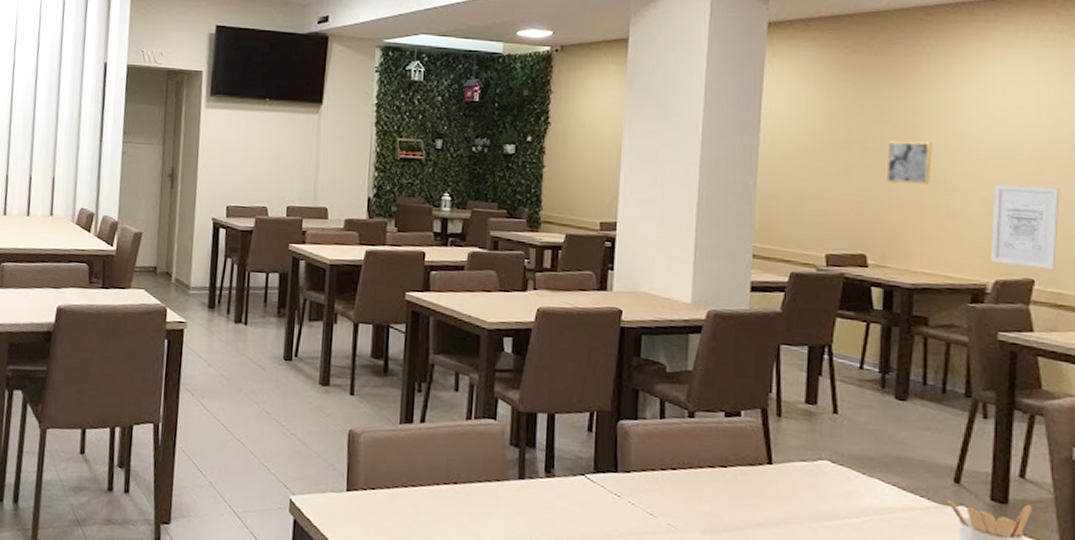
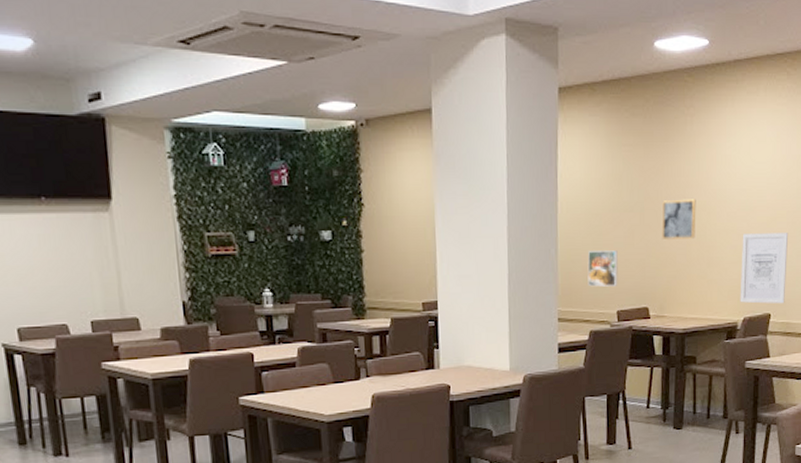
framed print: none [791,187,829,227] -> present [587,250,618,287]

